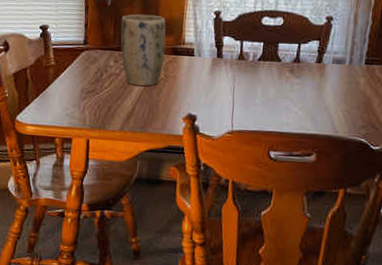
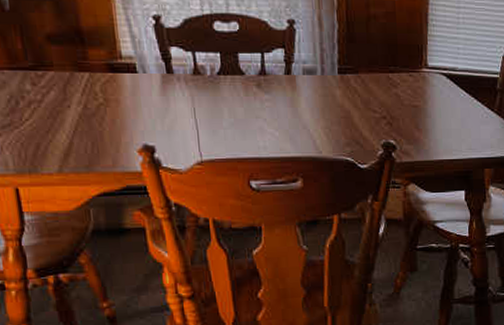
plant pot: present [120,14,166,86] -> none [29,21,100,115]

